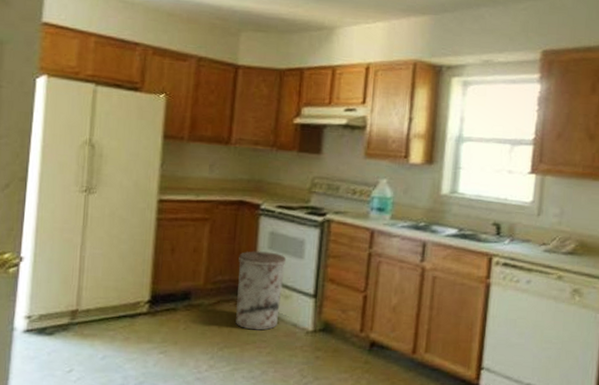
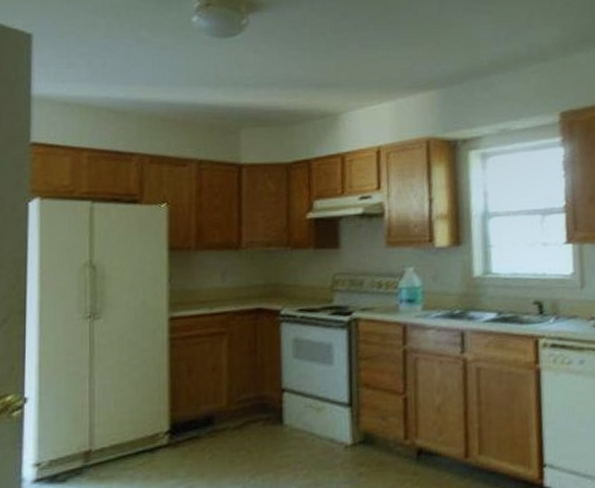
trash can: present [235,251,287,331] -> none [262,361,315,451]

